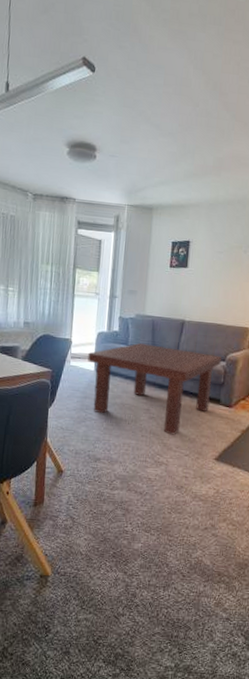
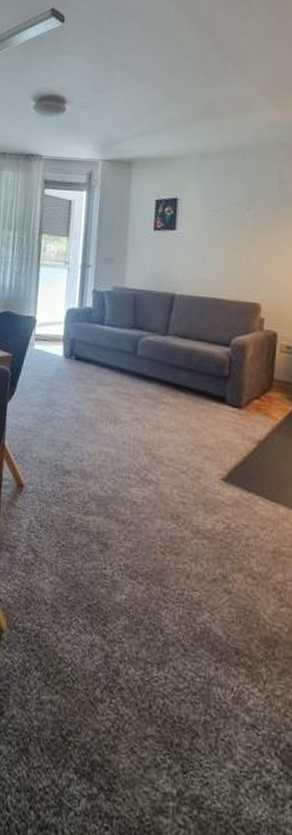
coffee table: present [87,343,221,435] -> none [55,322,224,444]

